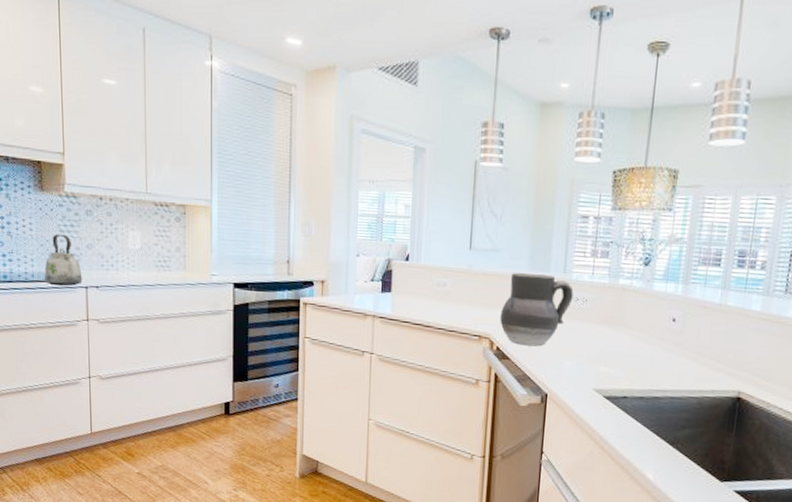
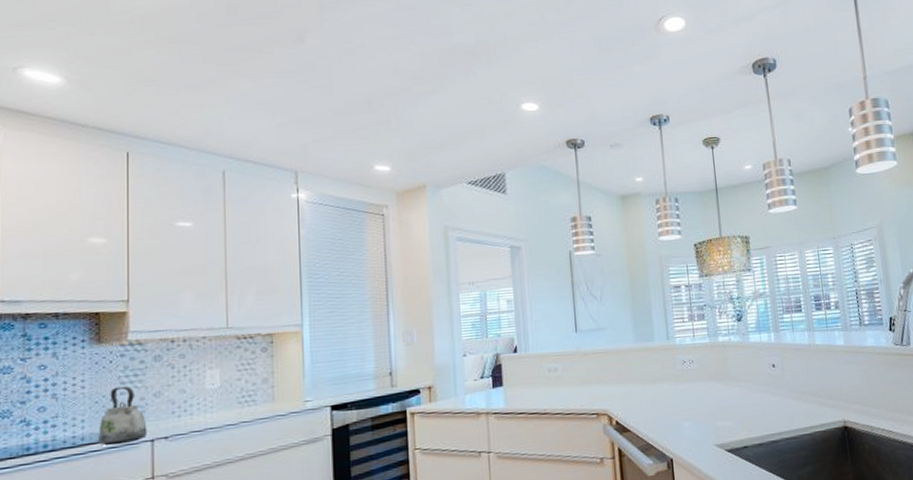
ceramic jug: present [500,272,574,347] -> none [614,344,680,416]

